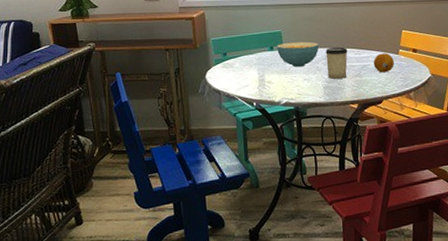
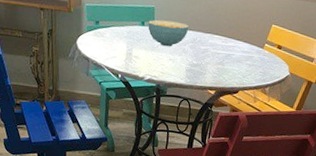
cup: present [325,47,348,79] -> none [192,31,216,64]
fruit: present [373,53,394,73] -> none [237,45,258,65]

